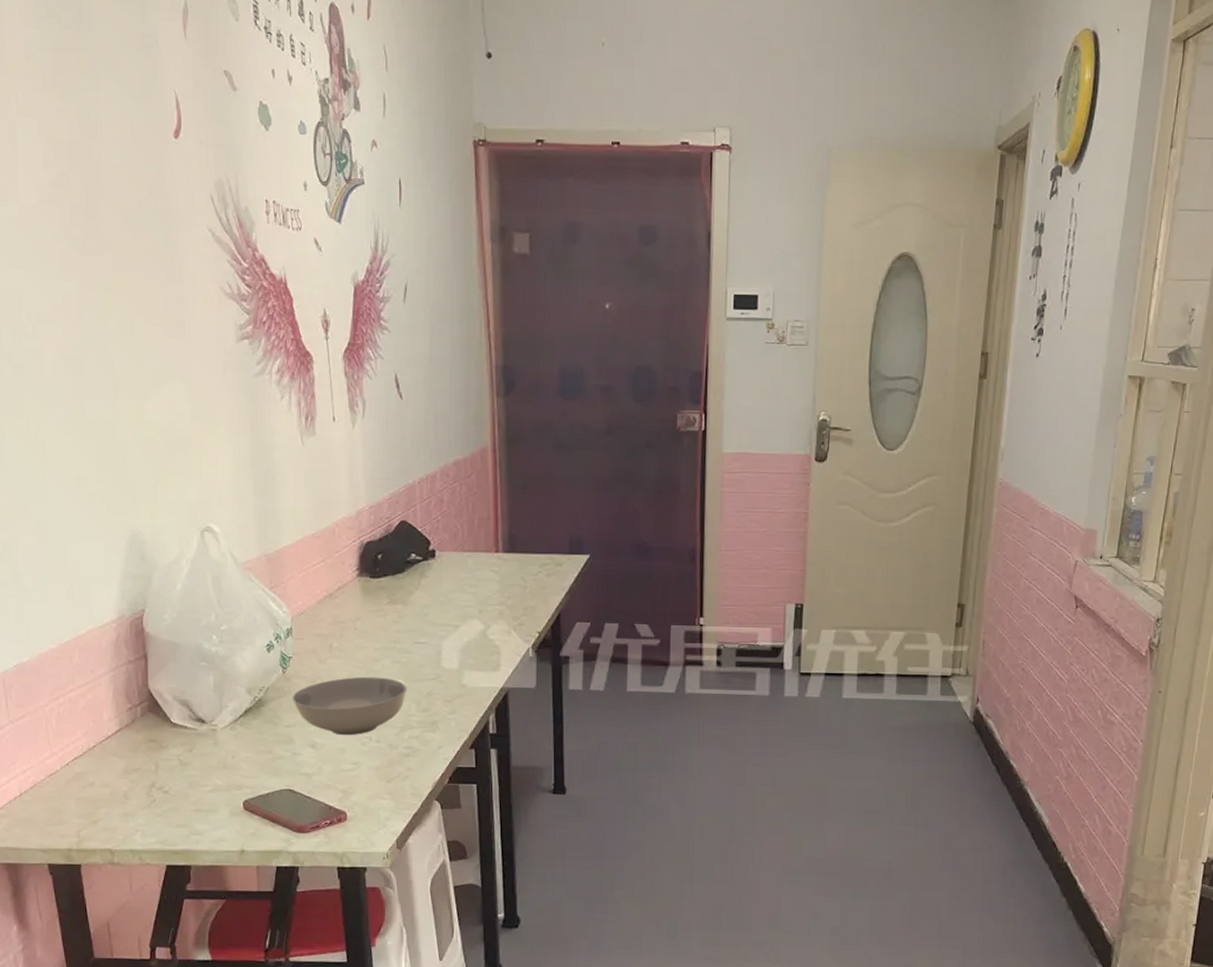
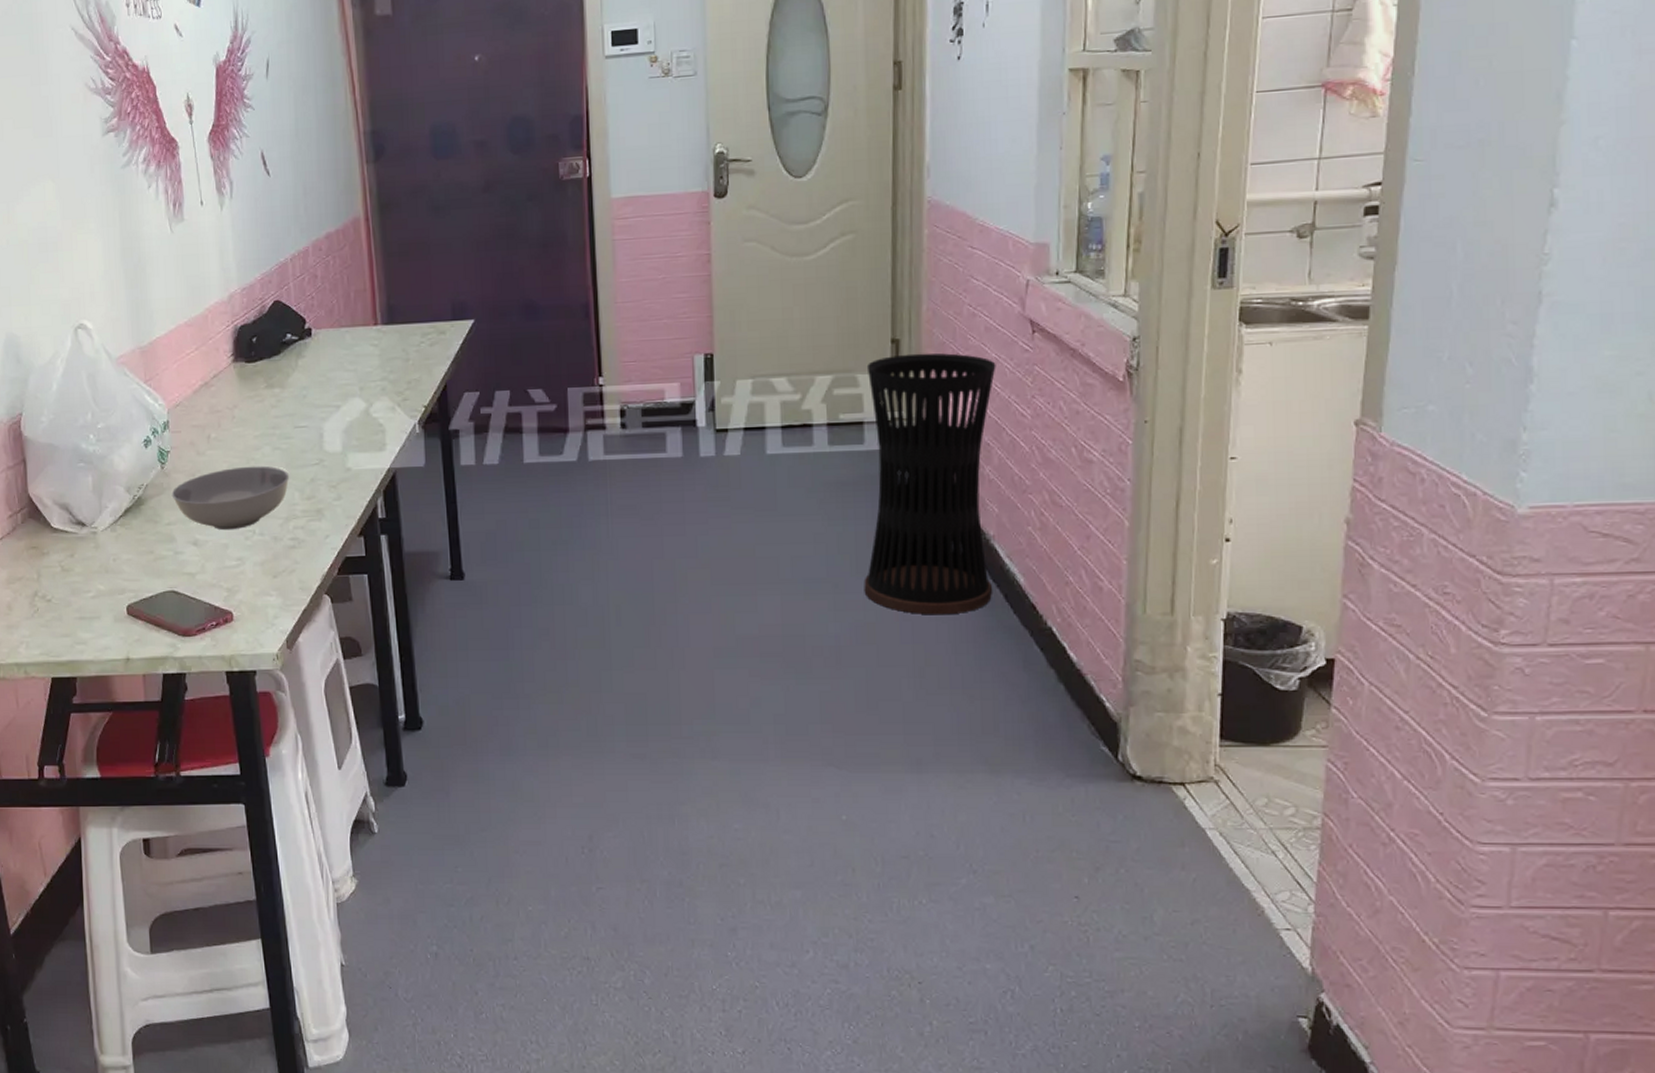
umbrella stand: none [916,618,1043,848] -> present [864,353,996,615]

